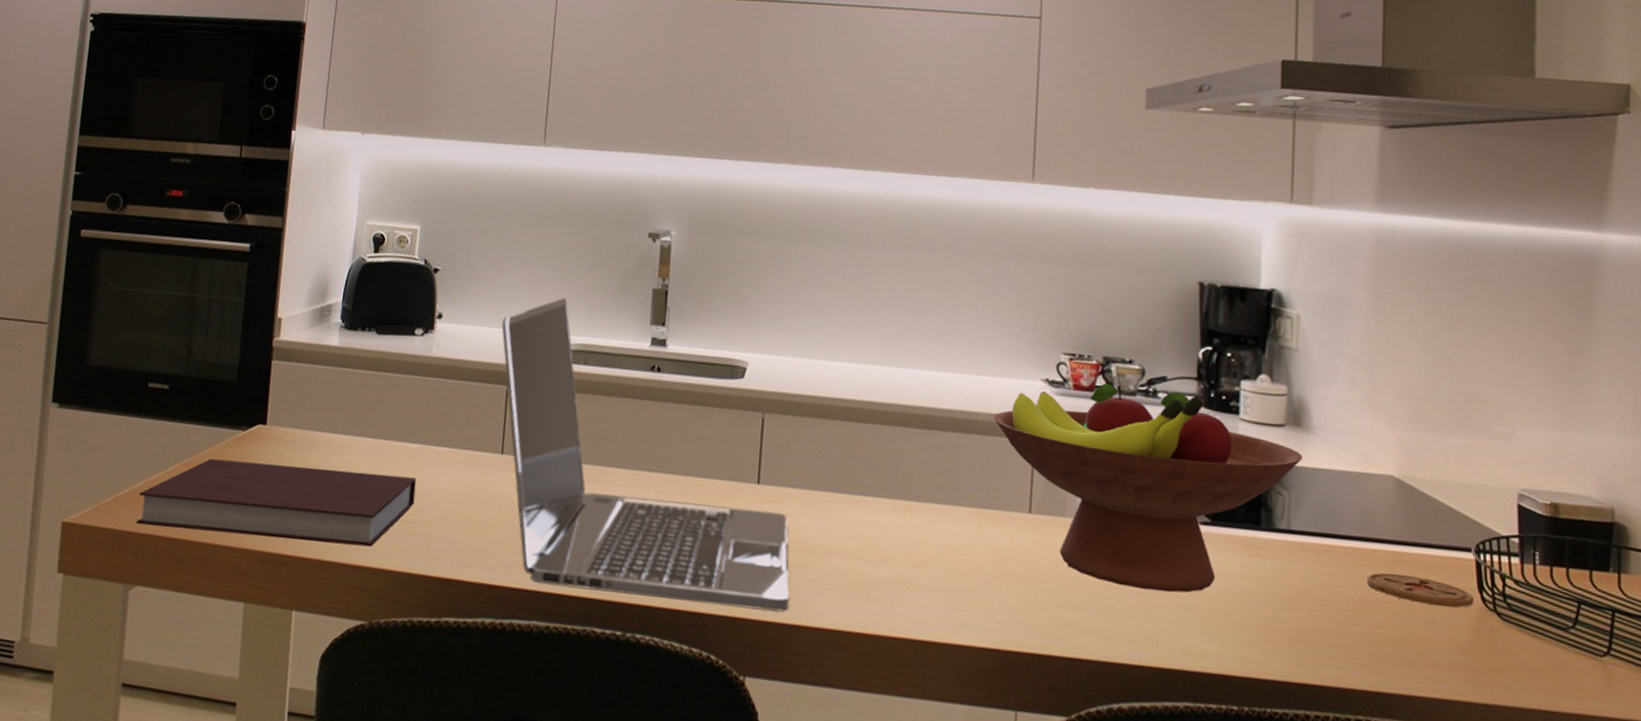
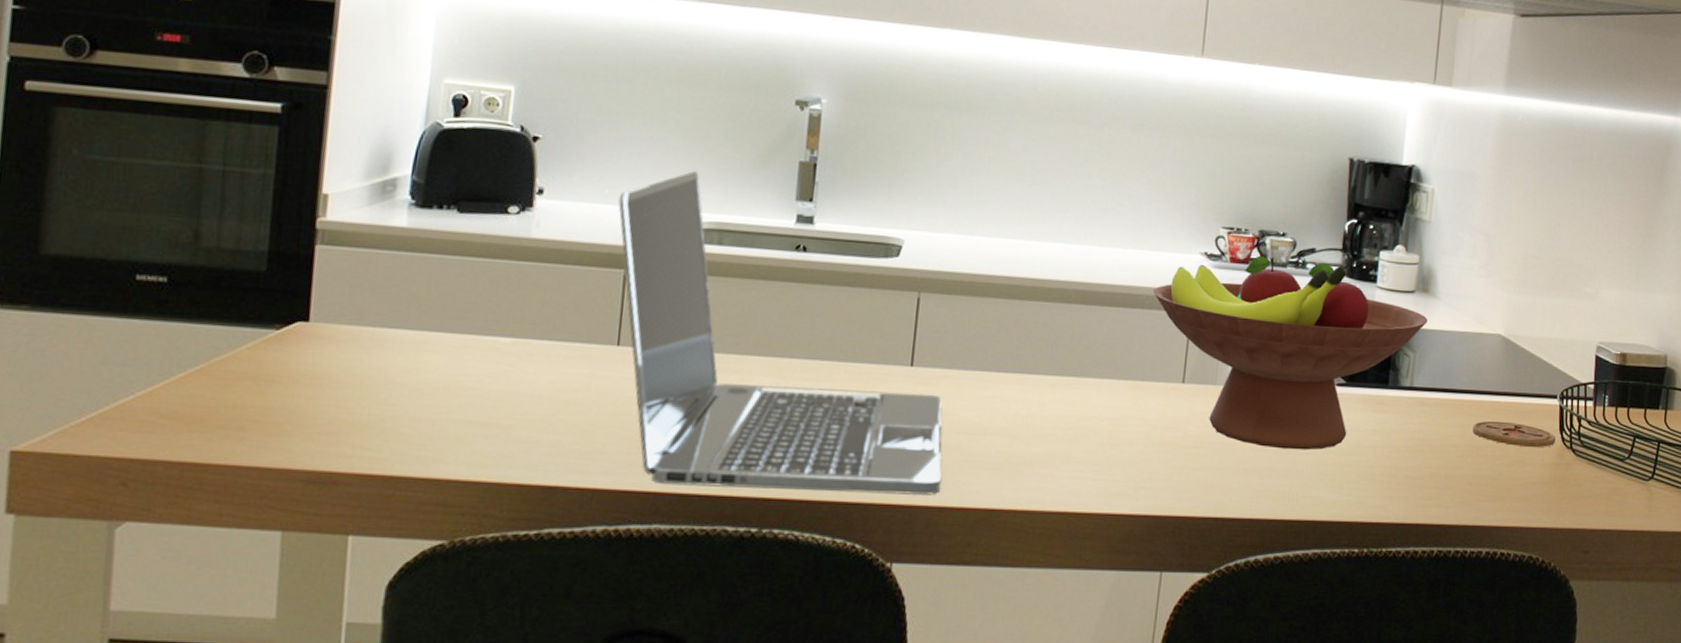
notebook: present [136,458,417,547] -> none [123,364,511,457]

